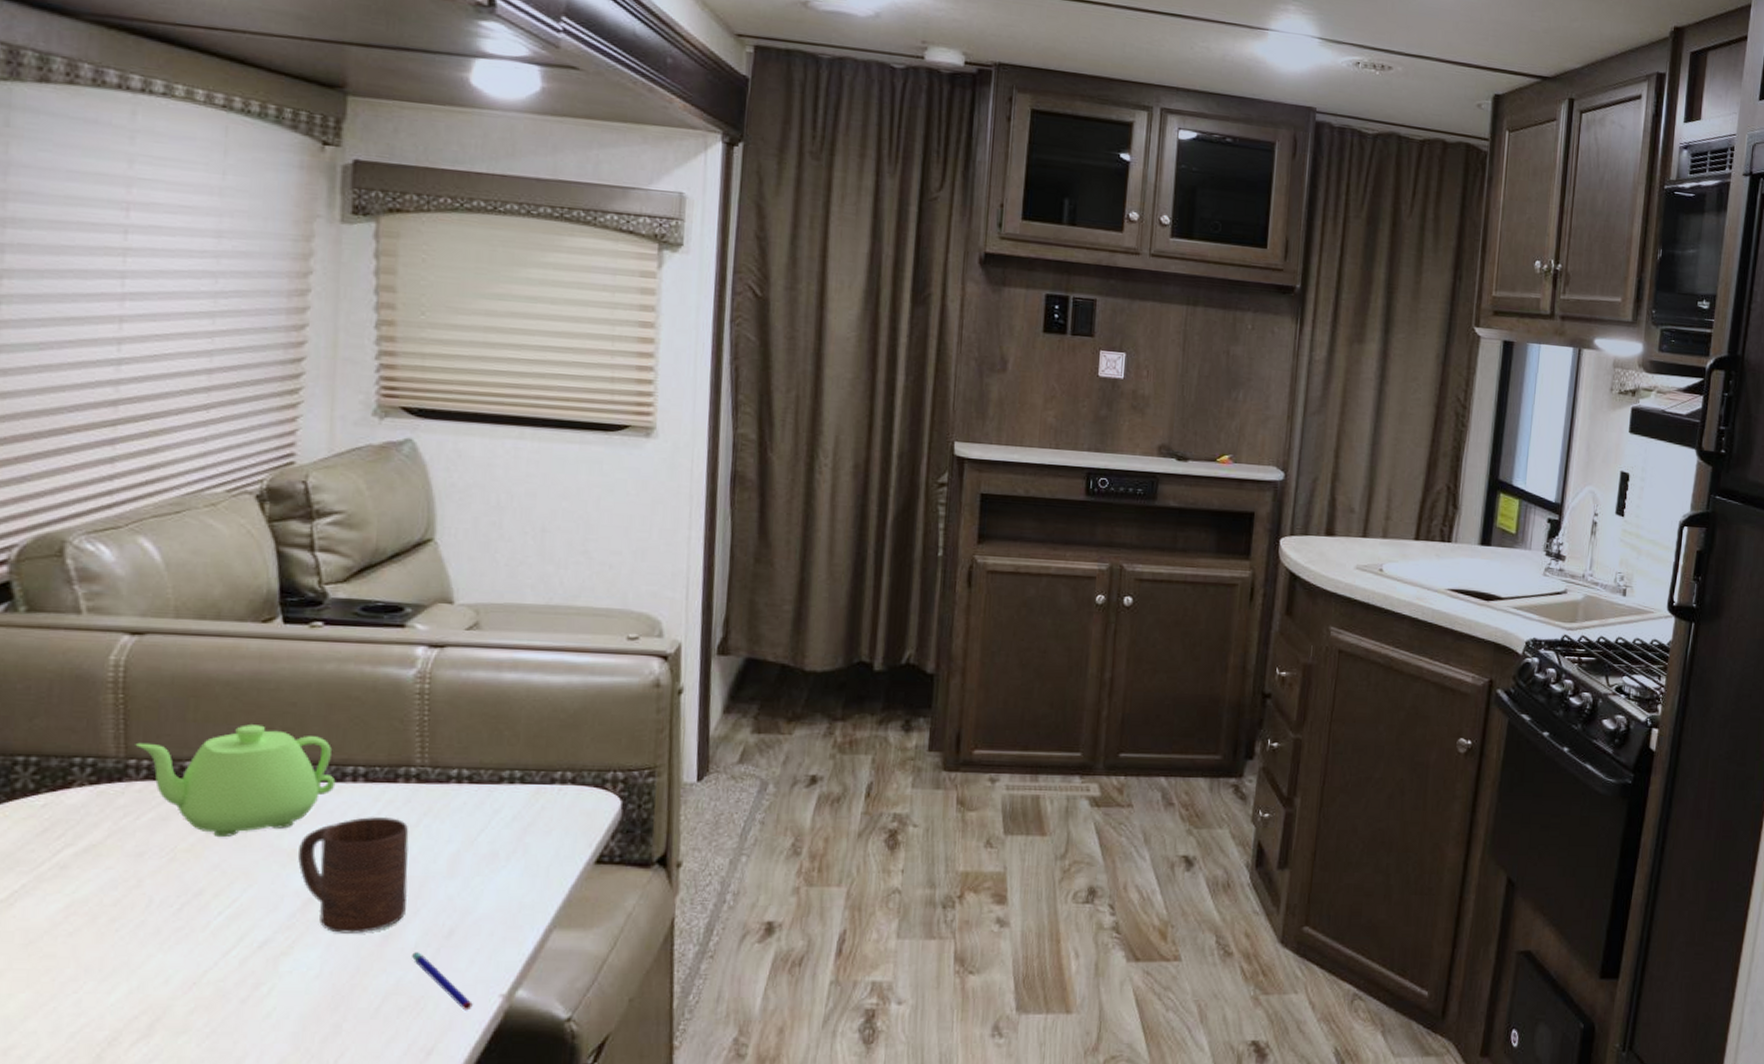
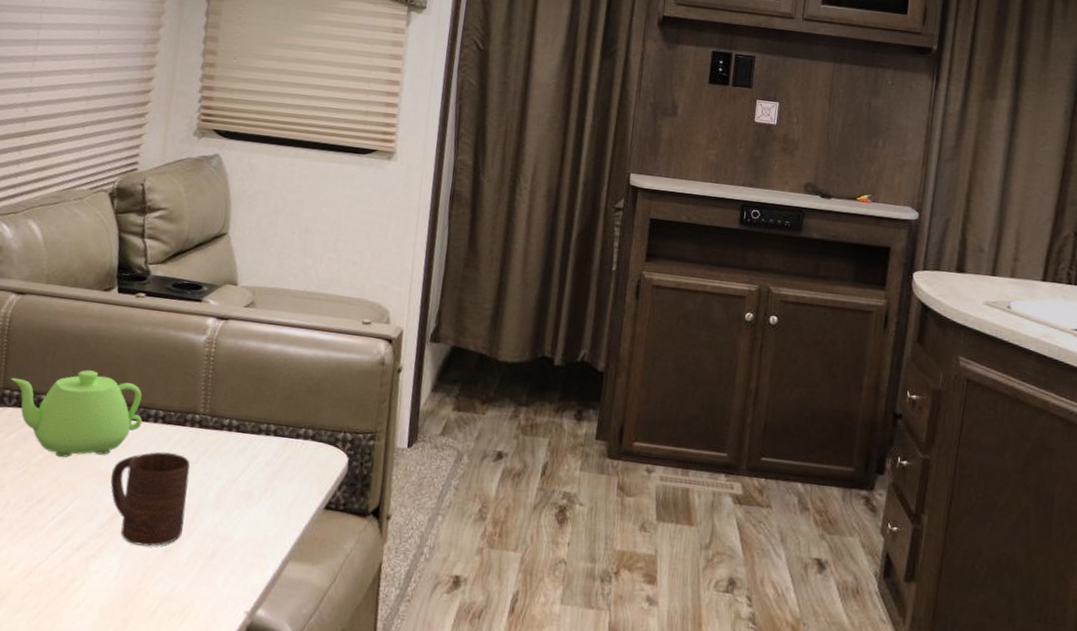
pen: present [412,952,473,1011] -> none [183,567,224,622]

